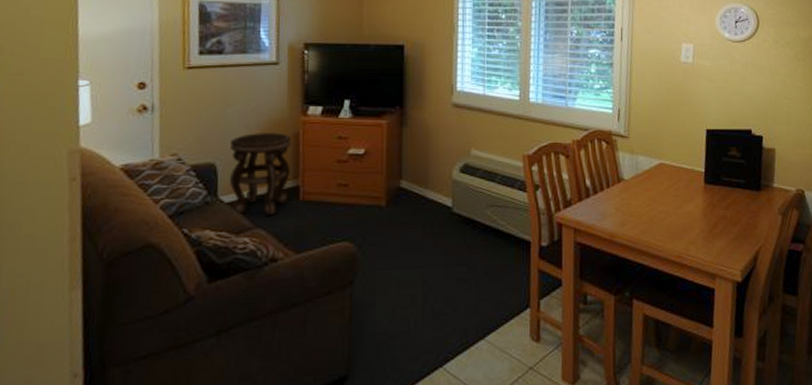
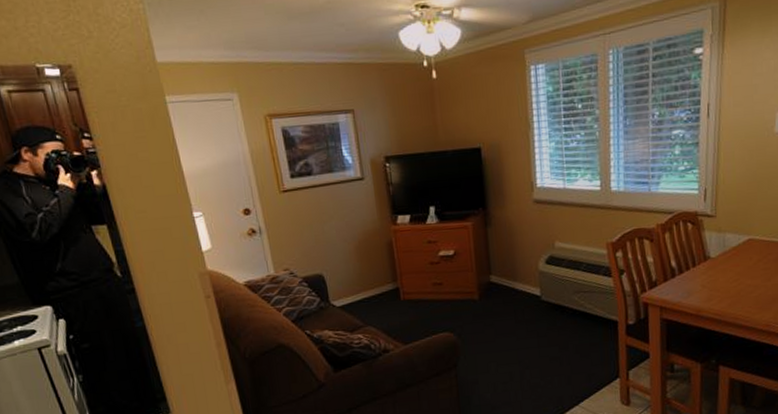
side table: present [229,133,291,215] -> none [331,242,391,316]

